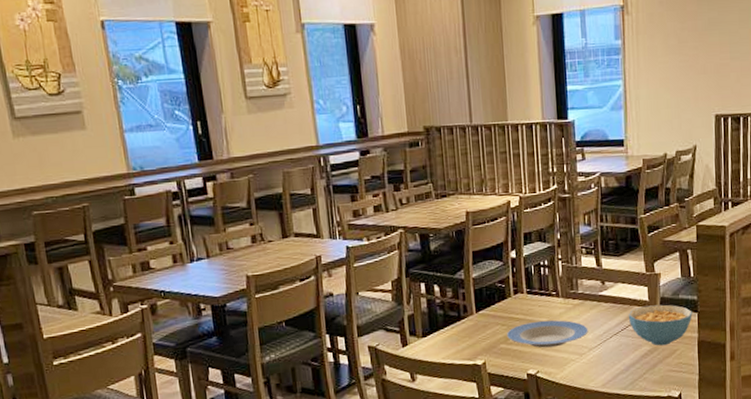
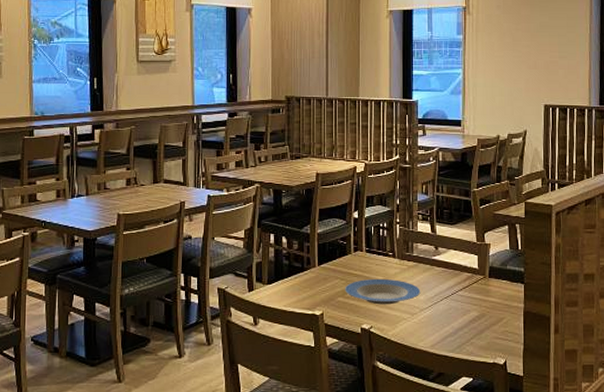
cereal bowl: present [628,304,693,346] -> none [458,273,519,313]

